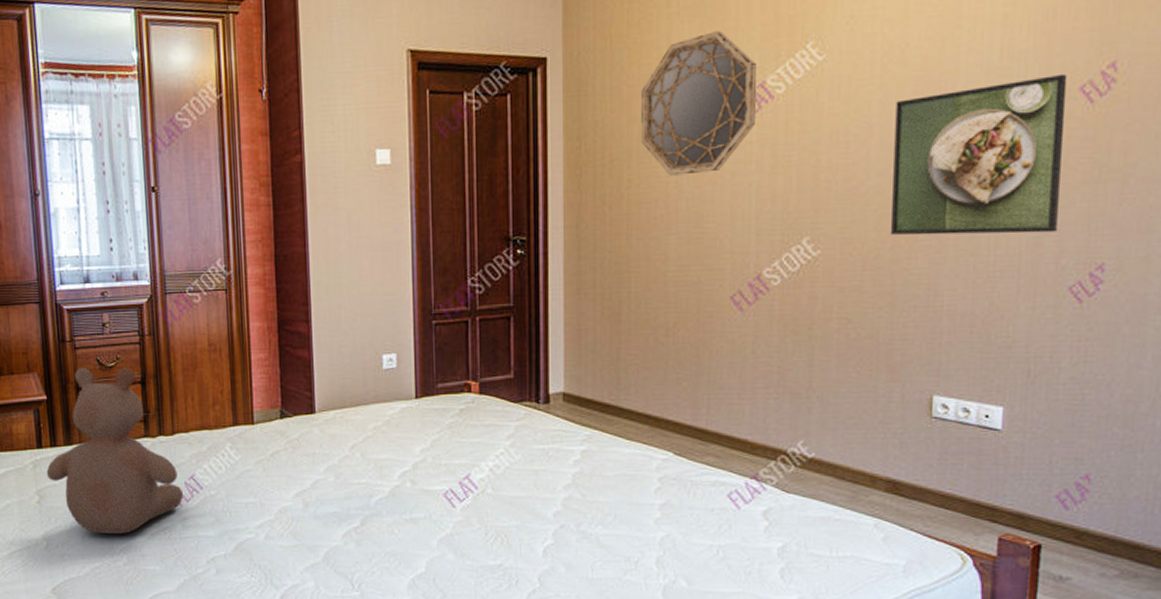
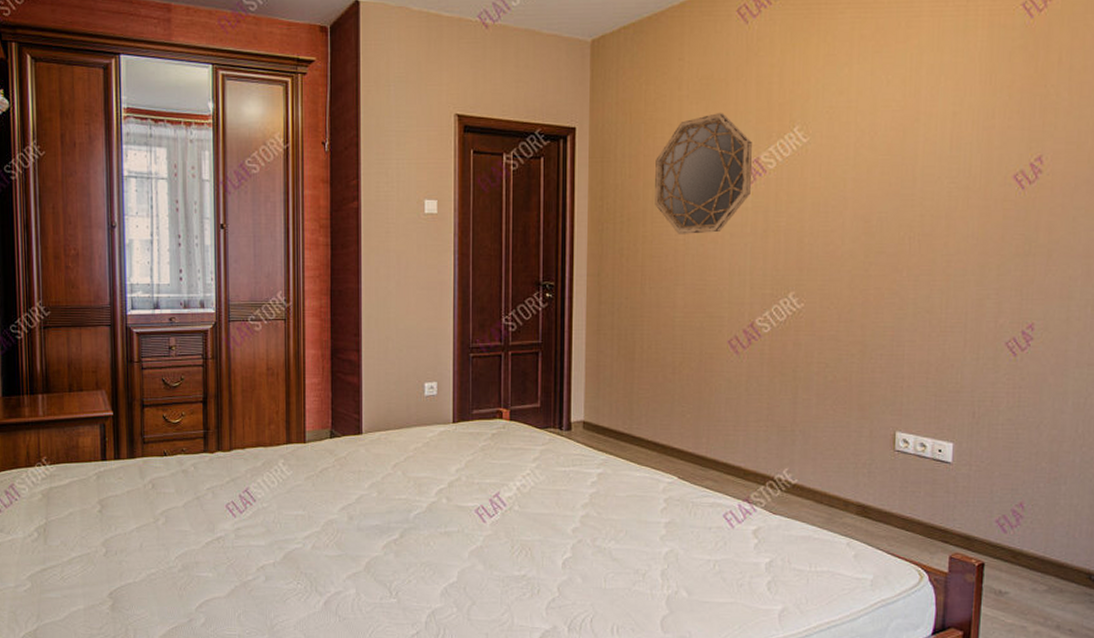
bear: present [46,367,184,534] -> none [109,387,238,542]
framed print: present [891,73,1068,235] -> none [862,163,1004,296]

